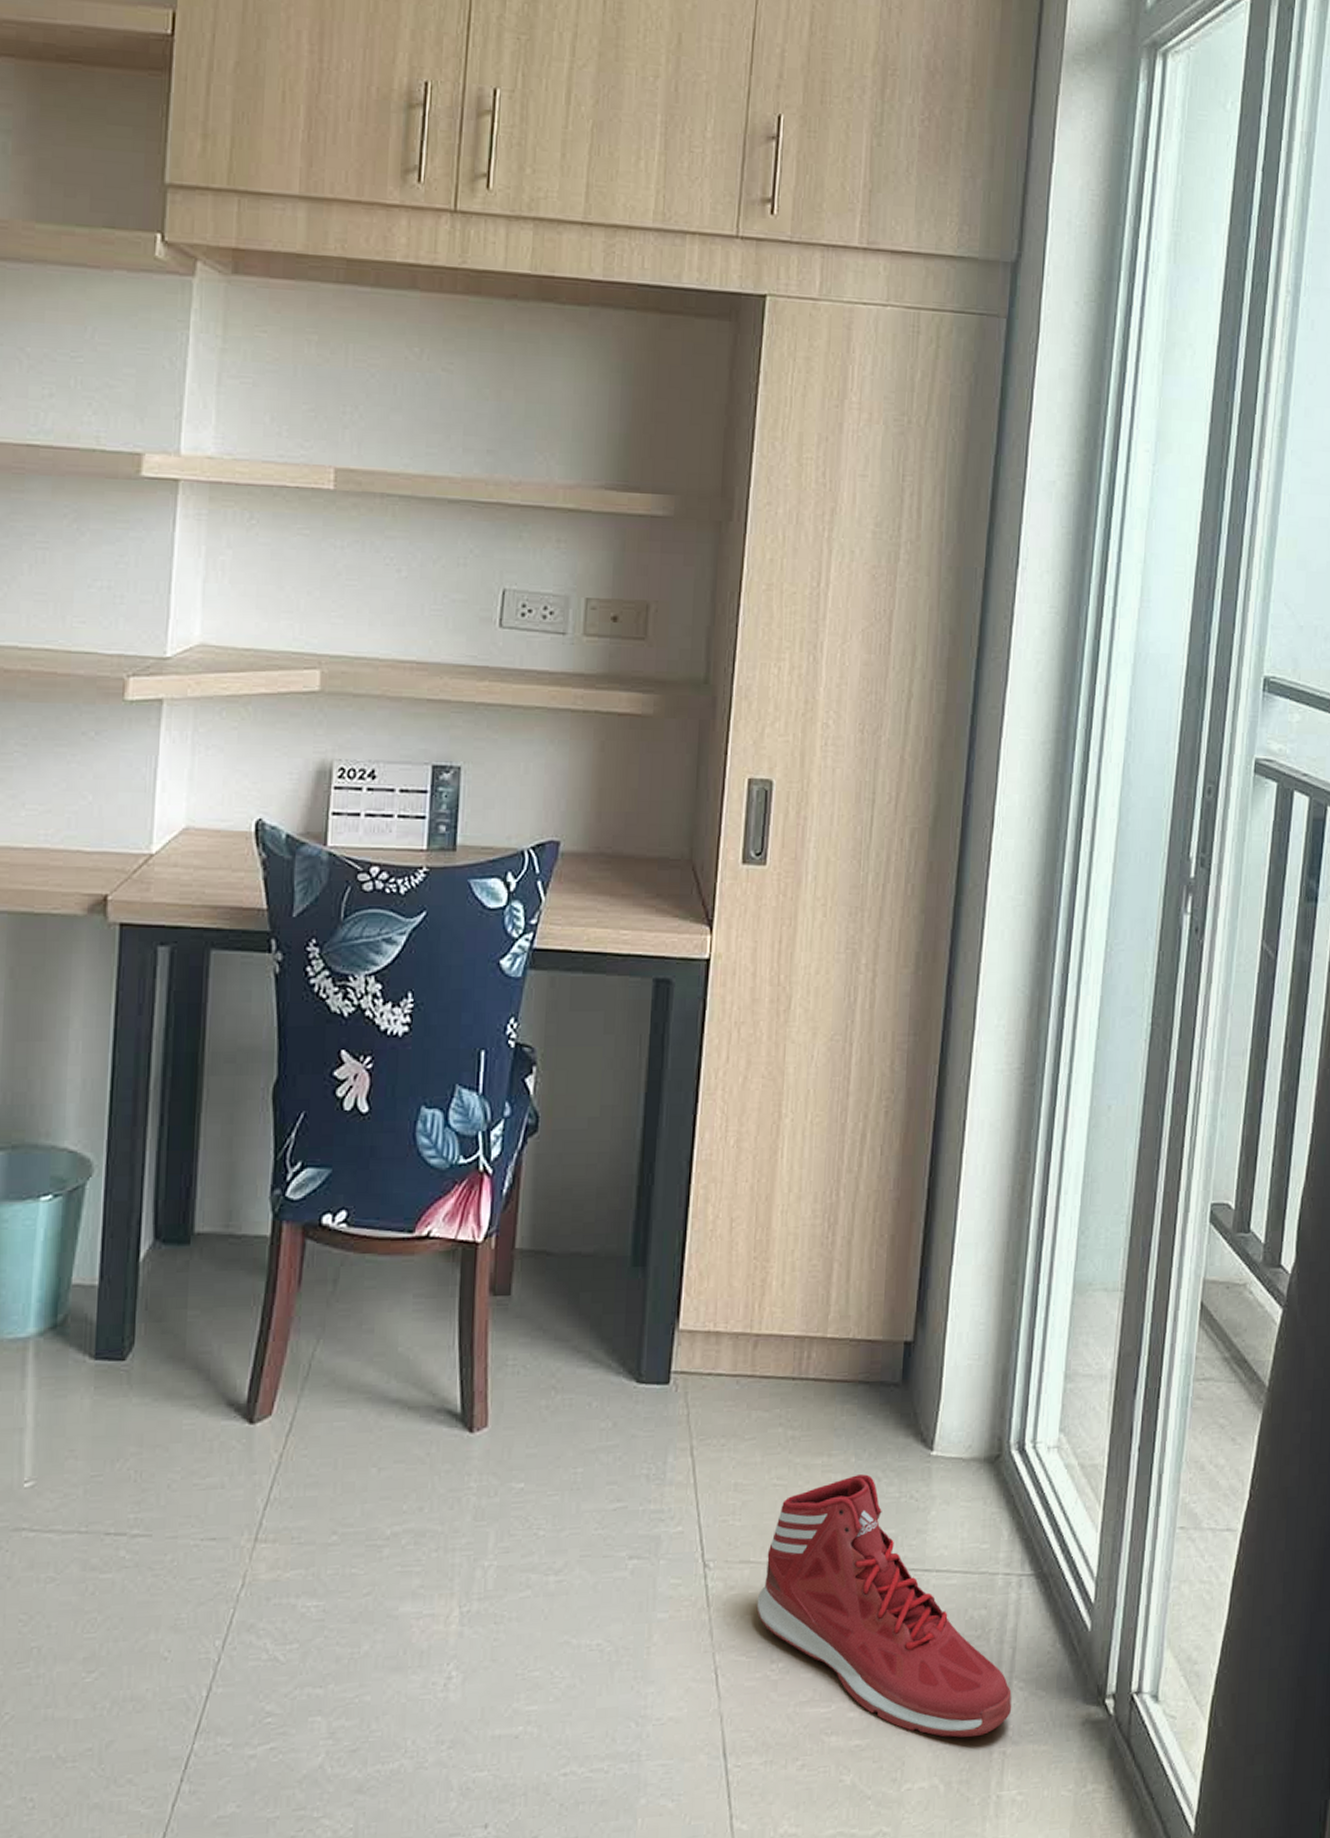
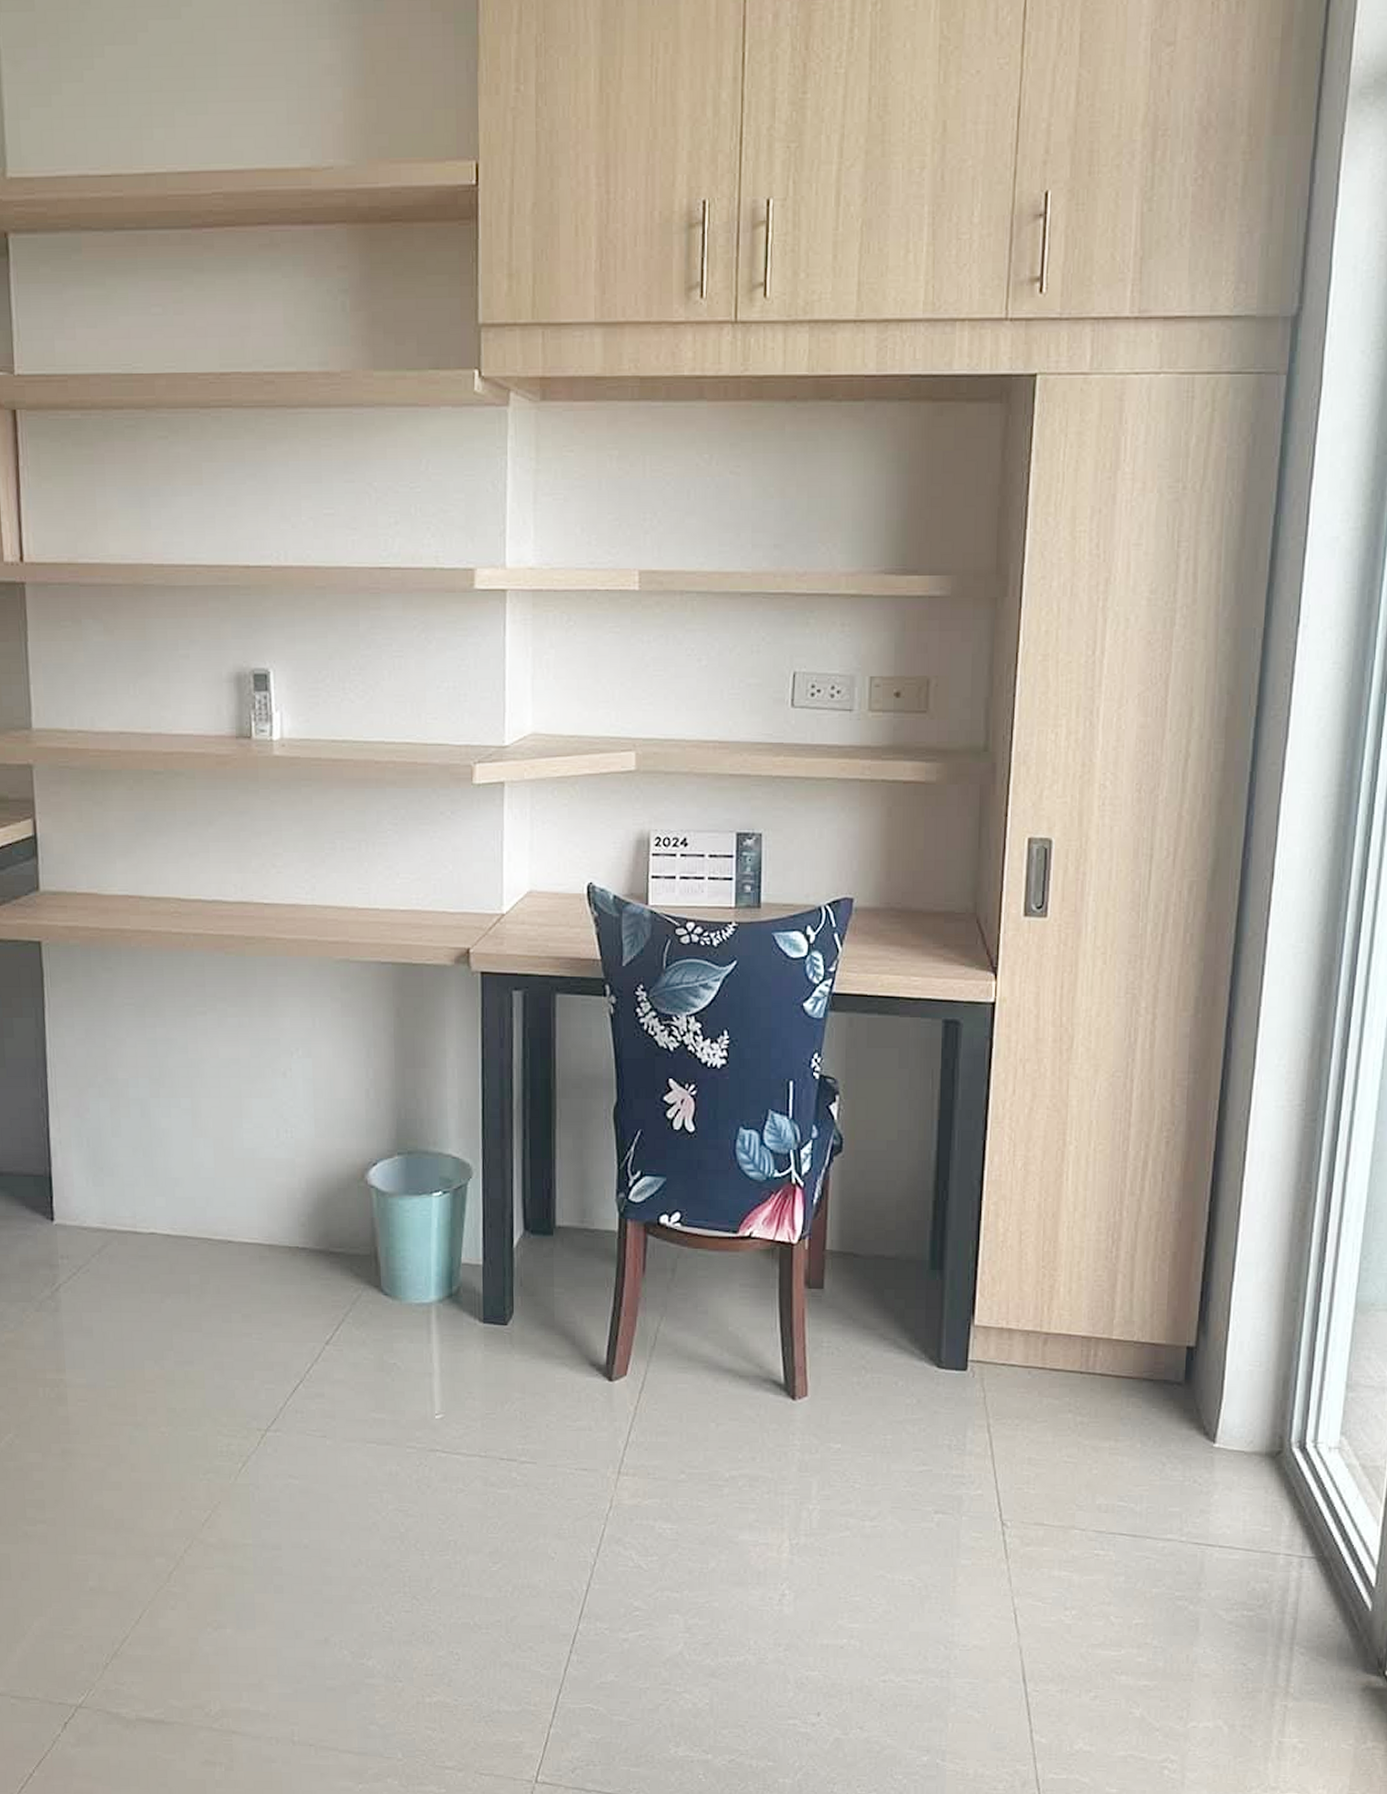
sneaker: present [756,1474,1012,1738] -> none [1051,1459,1294,1690]

